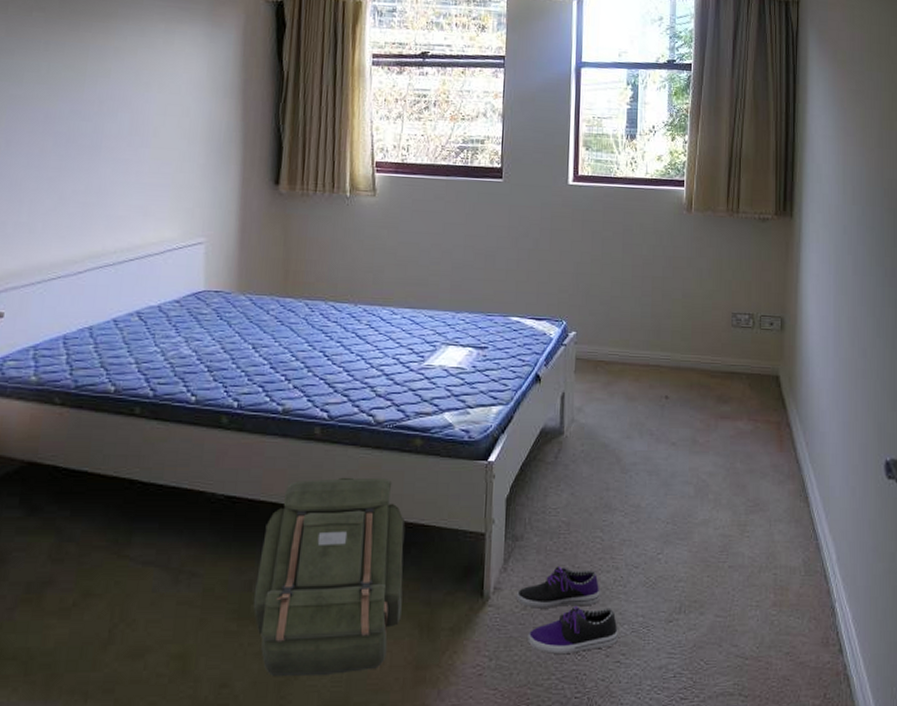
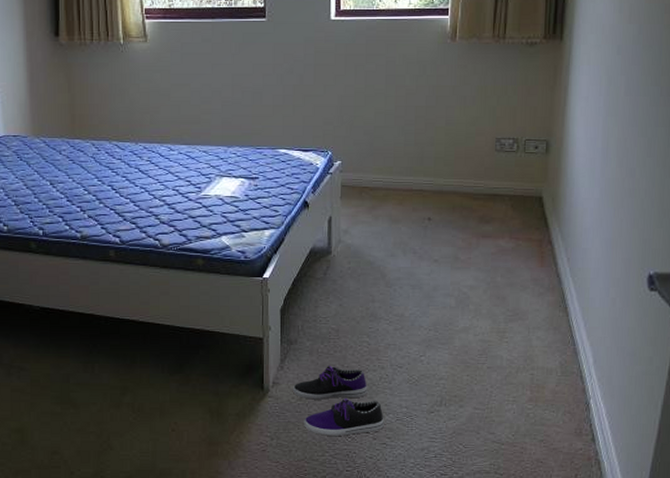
backpack: present [253,477,405,676] -> none [71,292,194,447]

